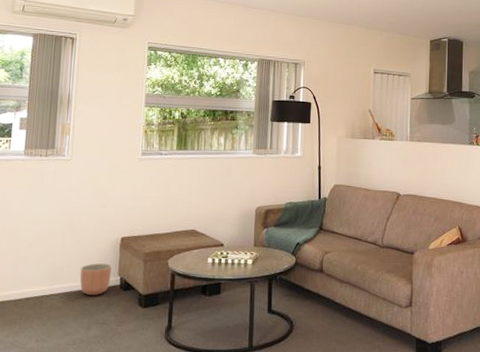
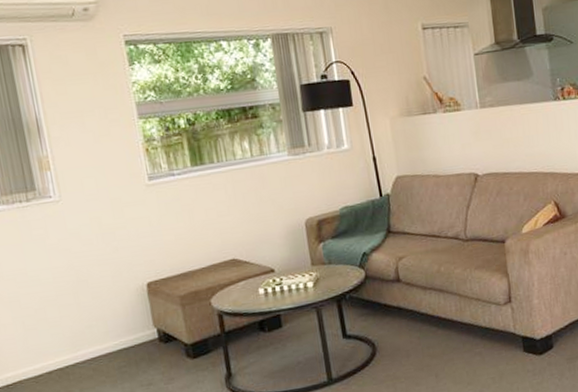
planter: present [80,263,112,295] -> none [105,316,146,356]

